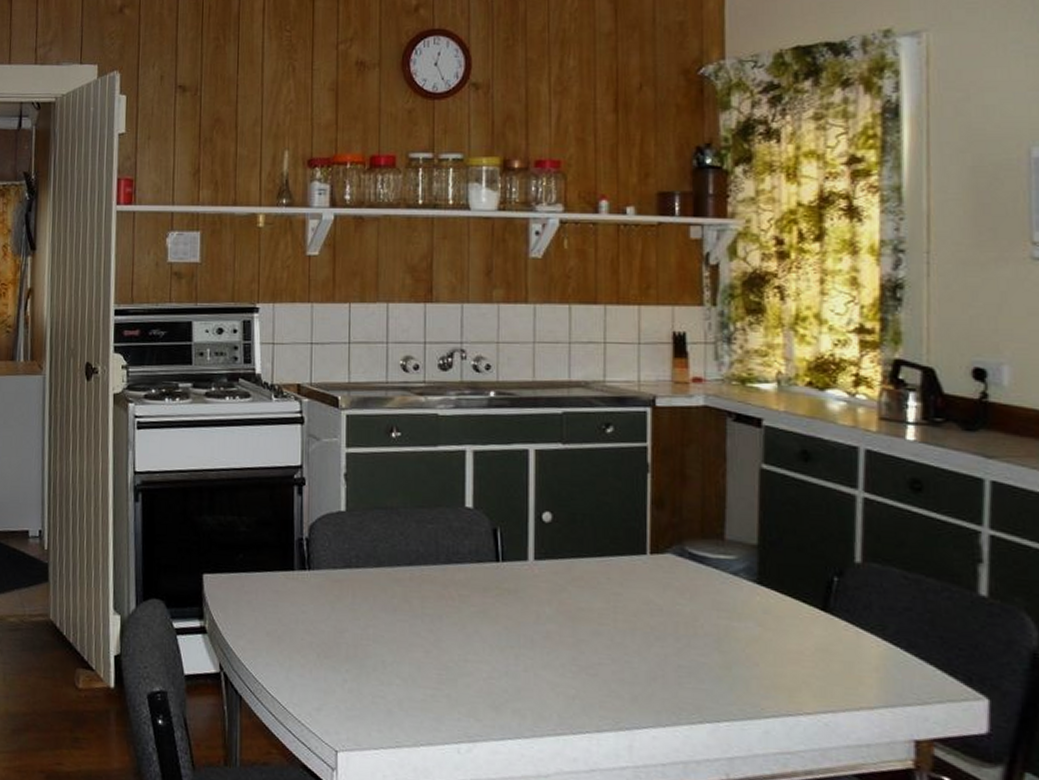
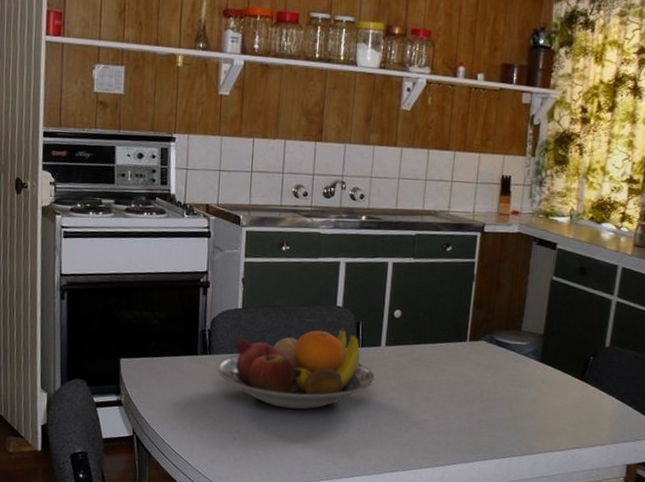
fruit bowl: none [318,536,524,644] -> present [217,328,375,410]

